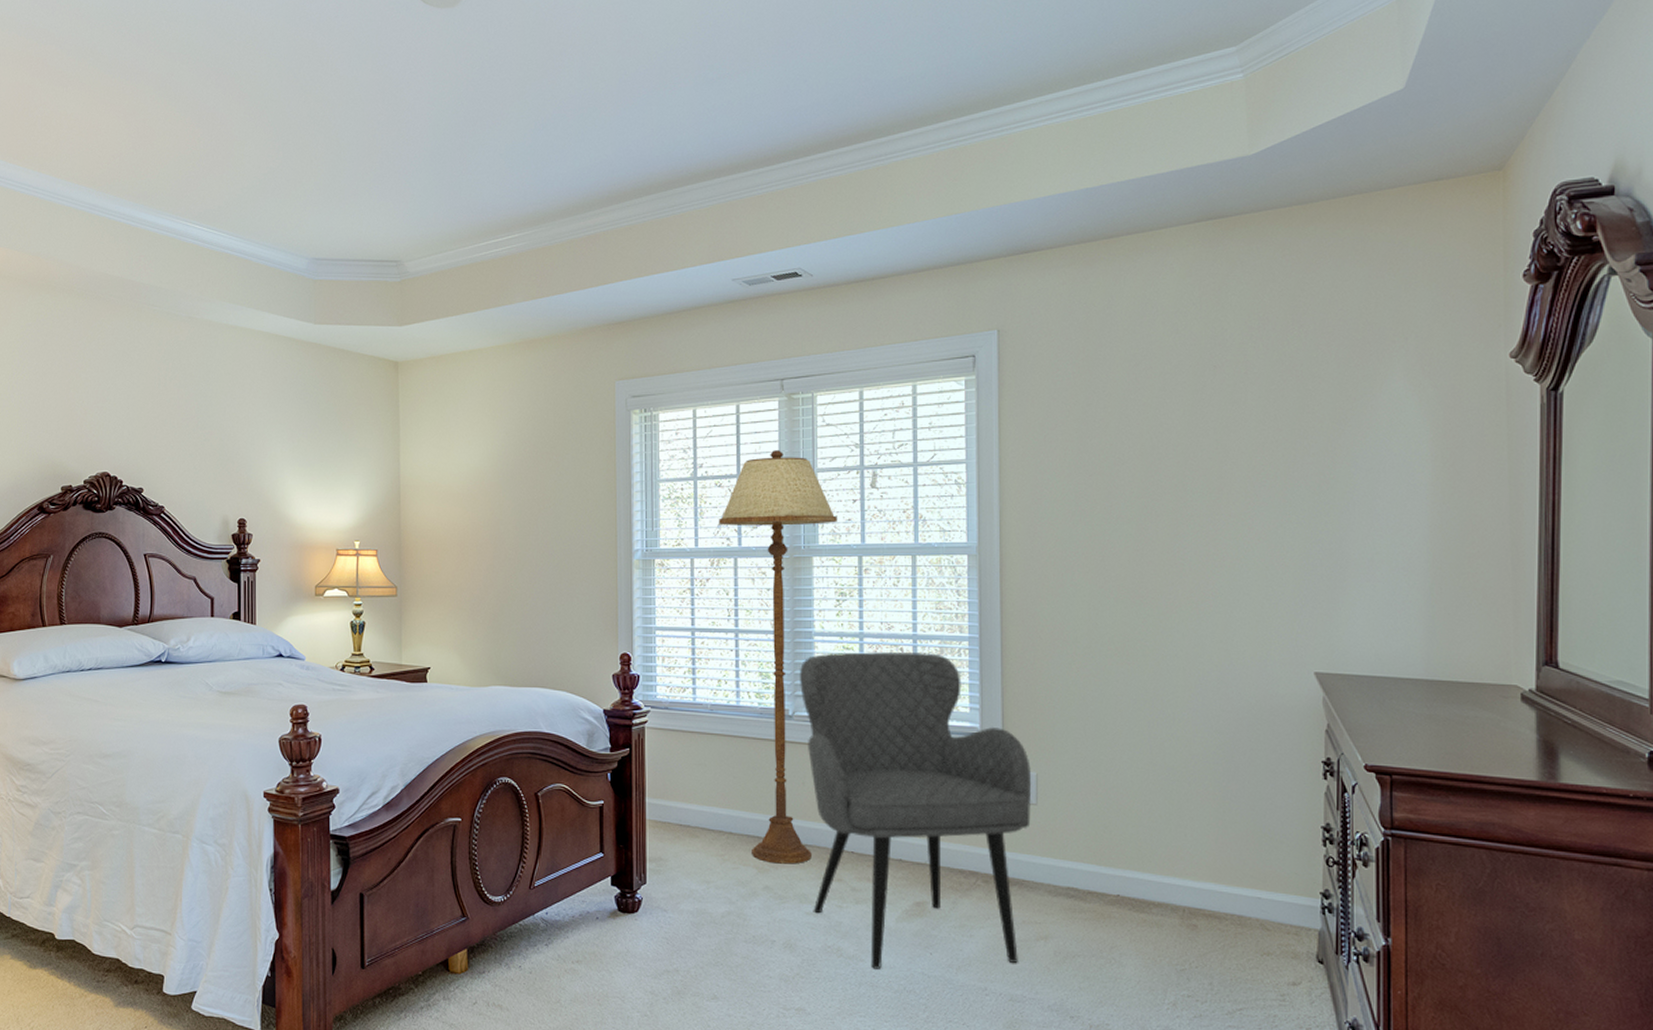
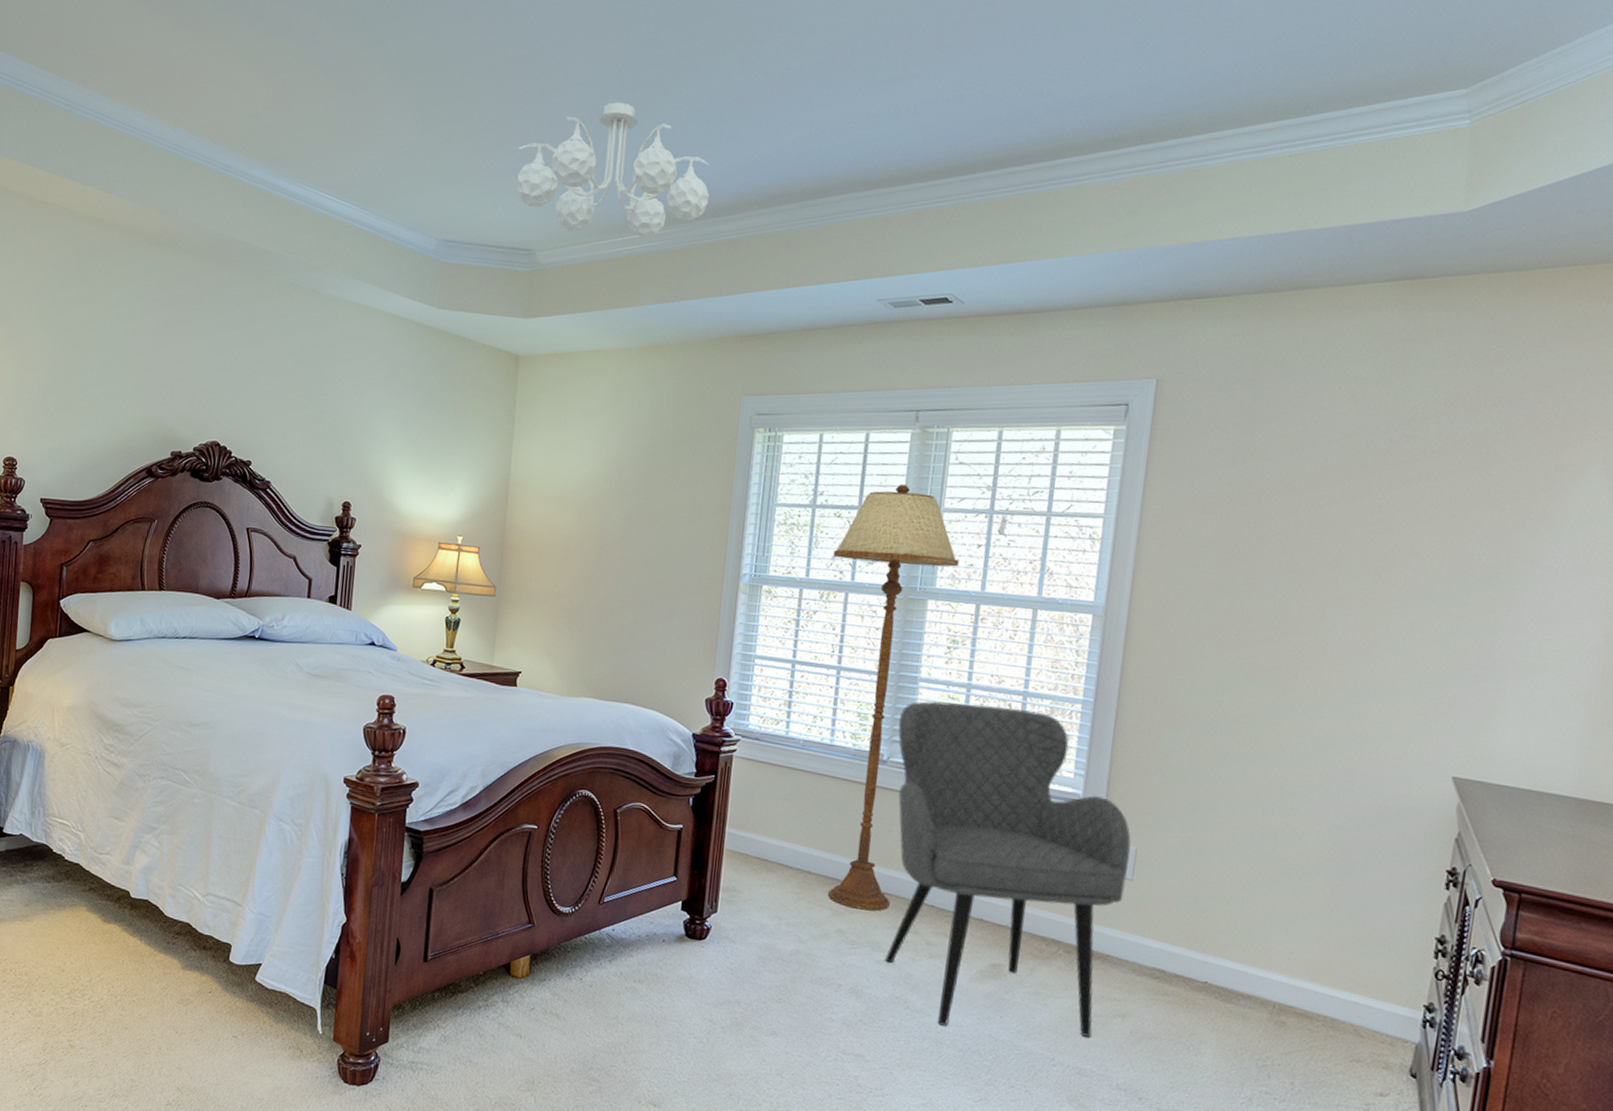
ceiling light fixture: none [377,116,563,241] -> present [515,102,711,238]

